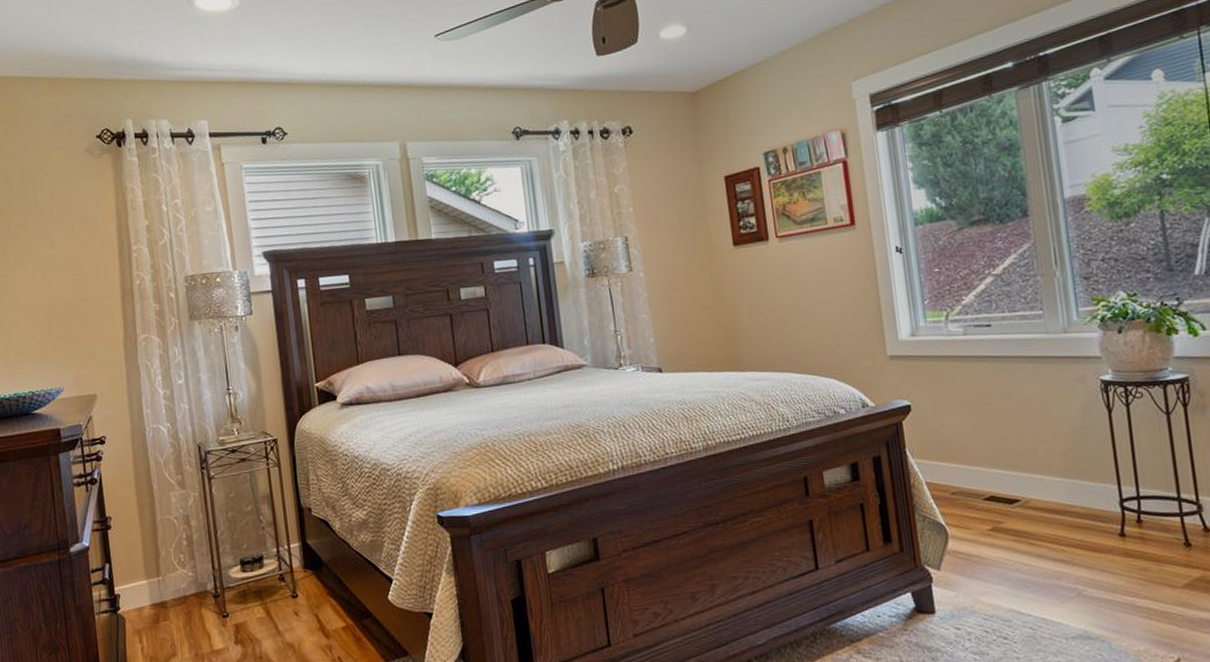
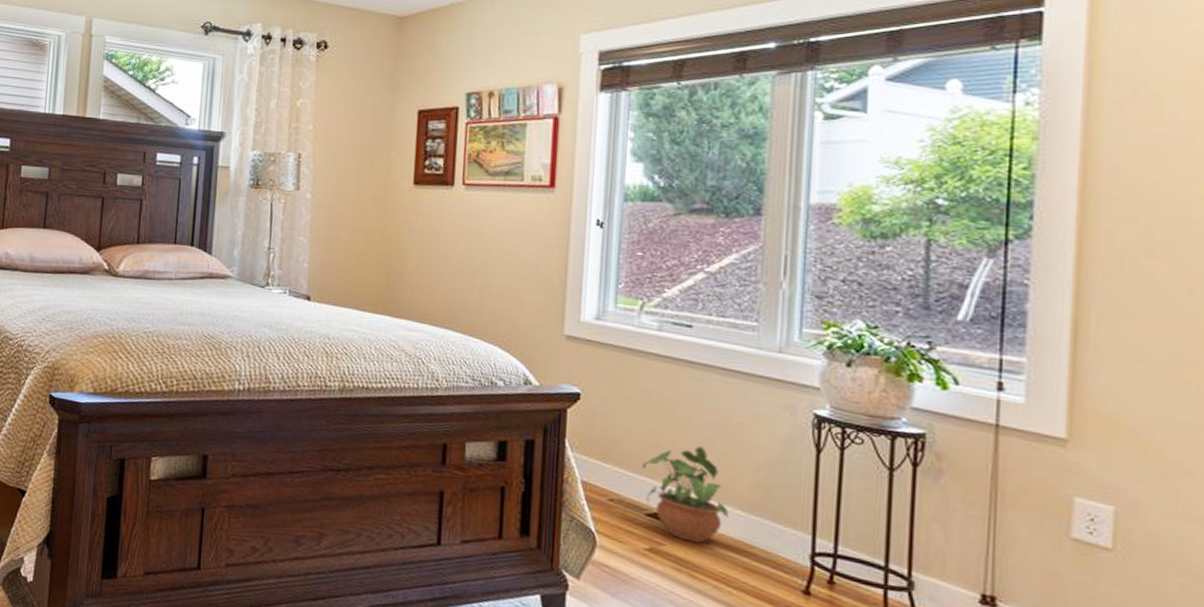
potted plant: none [973,429,1050,515] -> present [642,446,728,544]

